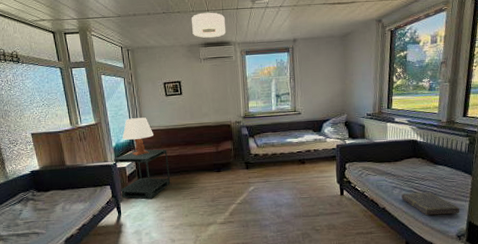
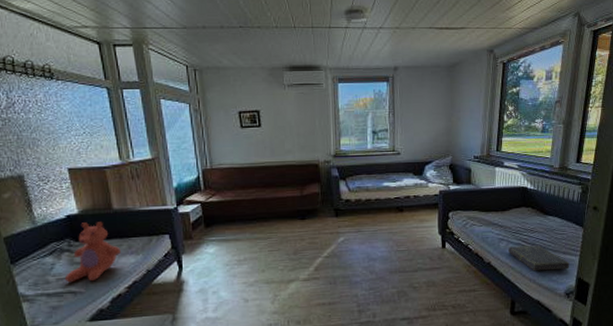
teddy bear: none [30,176,72,225] -> present [64,222,121,283]
side table: present [113,149,171,200] -> none [174,191,245,252]
table lamp: present [122,117,153,156] -> none [186,153,225,200]
ceiling light: present [192,12,226,38] -> none [275,29,316,60]

